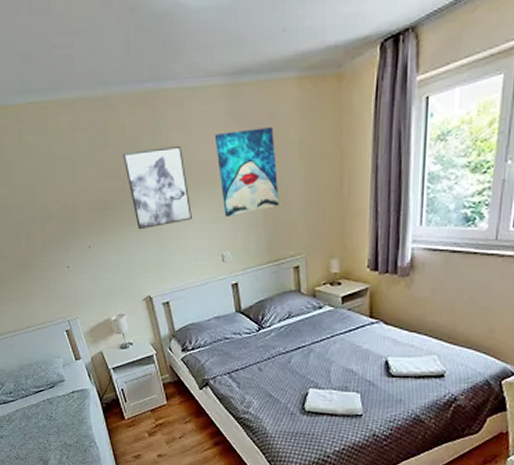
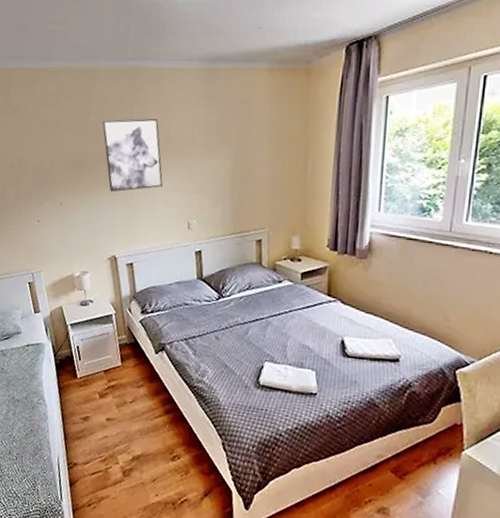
wall art: present [214,127,279,218] -> none [189,109,247,188]

